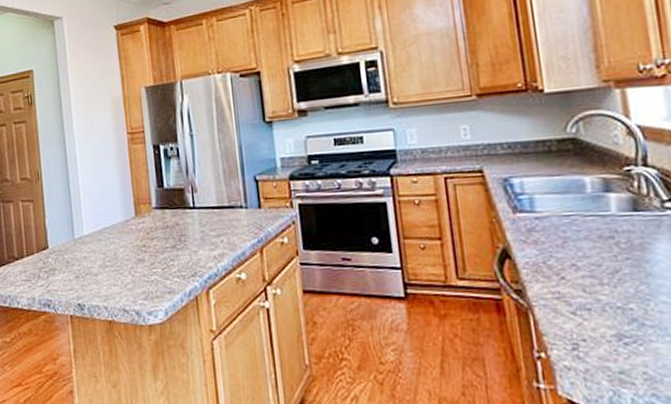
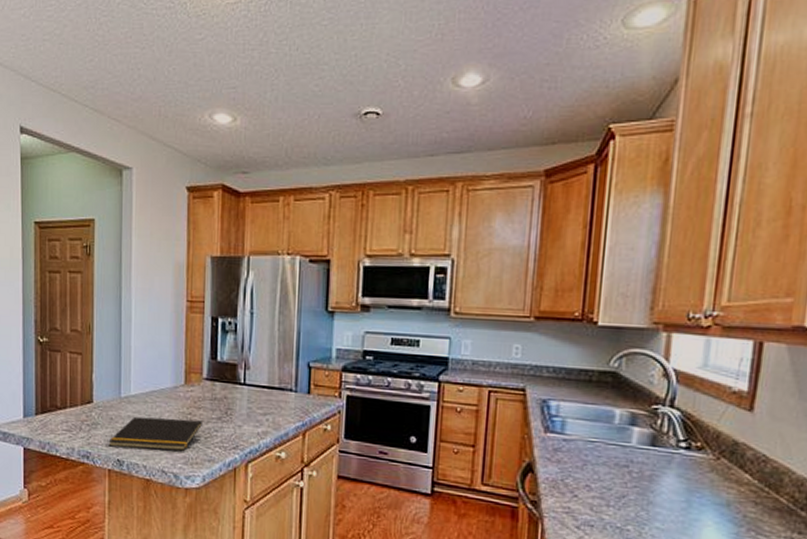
notepad: none [67,251,158,291] -> present [108,416,202,451]

